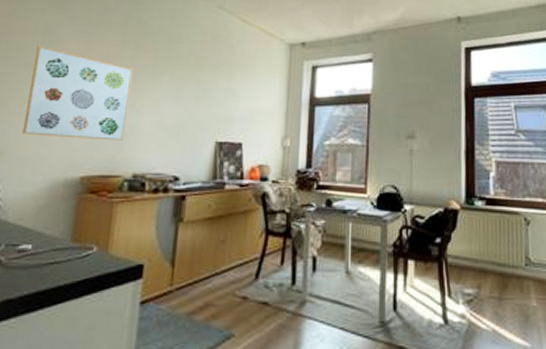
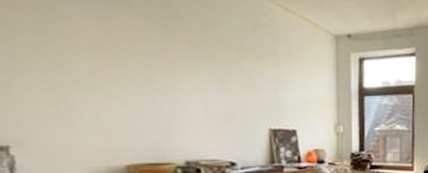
wall art: present [22,45,133,141] -> none [36,24,168,129]

